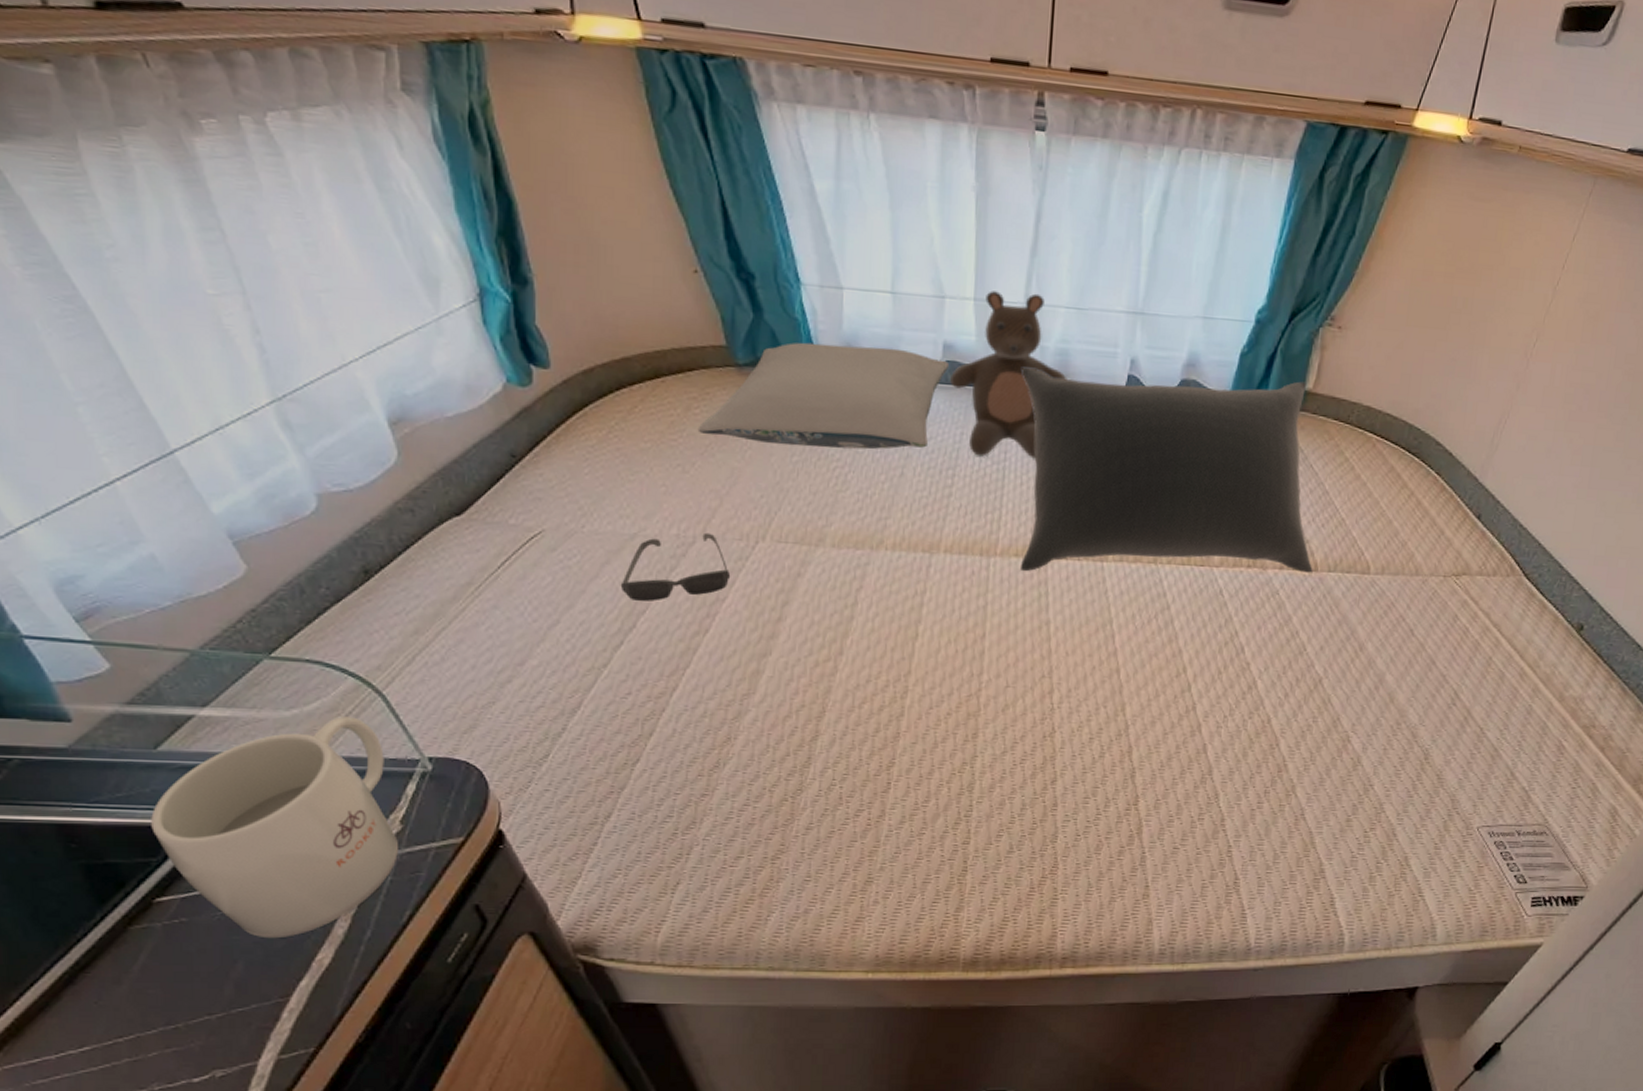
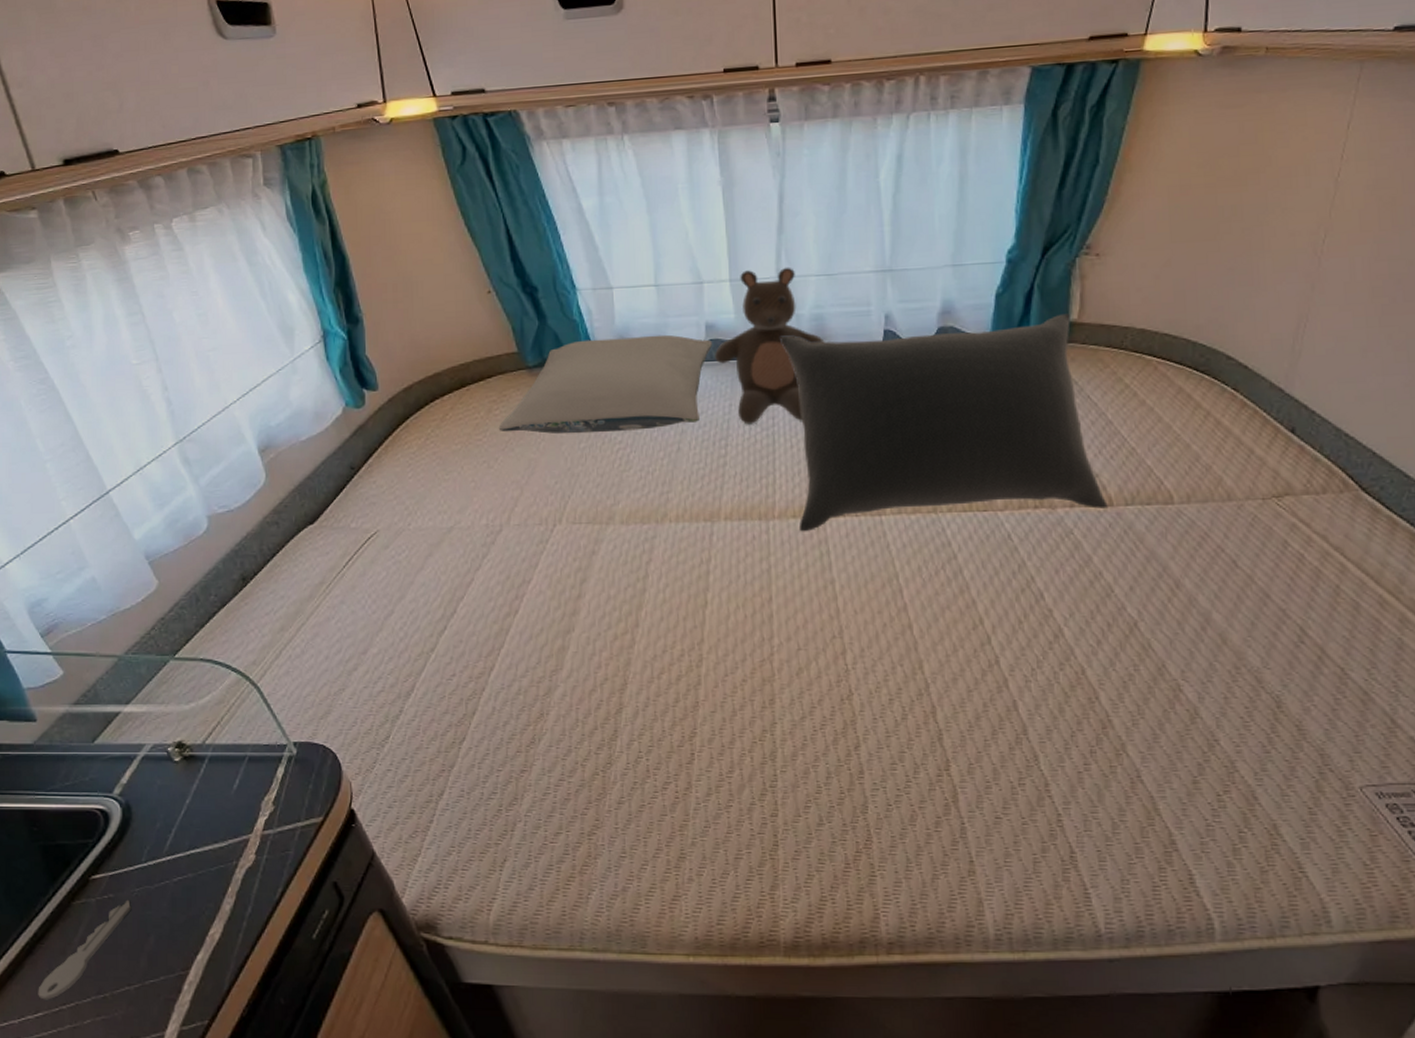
key: none [82,924,213,1033] -> present [38,899,132,1000]
mug: present [151,716,399,939] -> none [89,708,272,914]
glasses: present [620,532,731,602] -> none [441,520,534,589]

